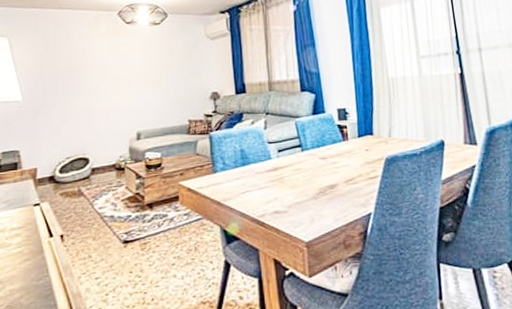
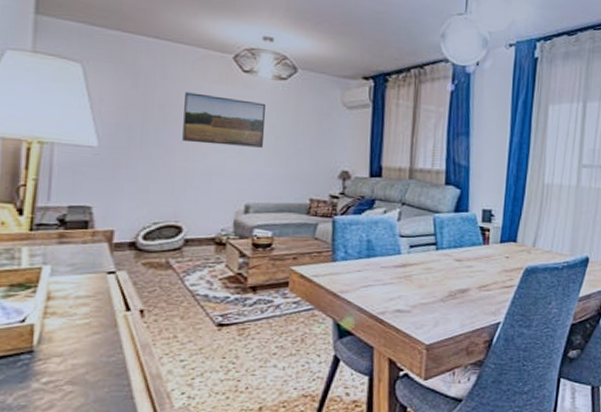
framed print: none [84,46,146,87] -> present [182,92,265,148]

